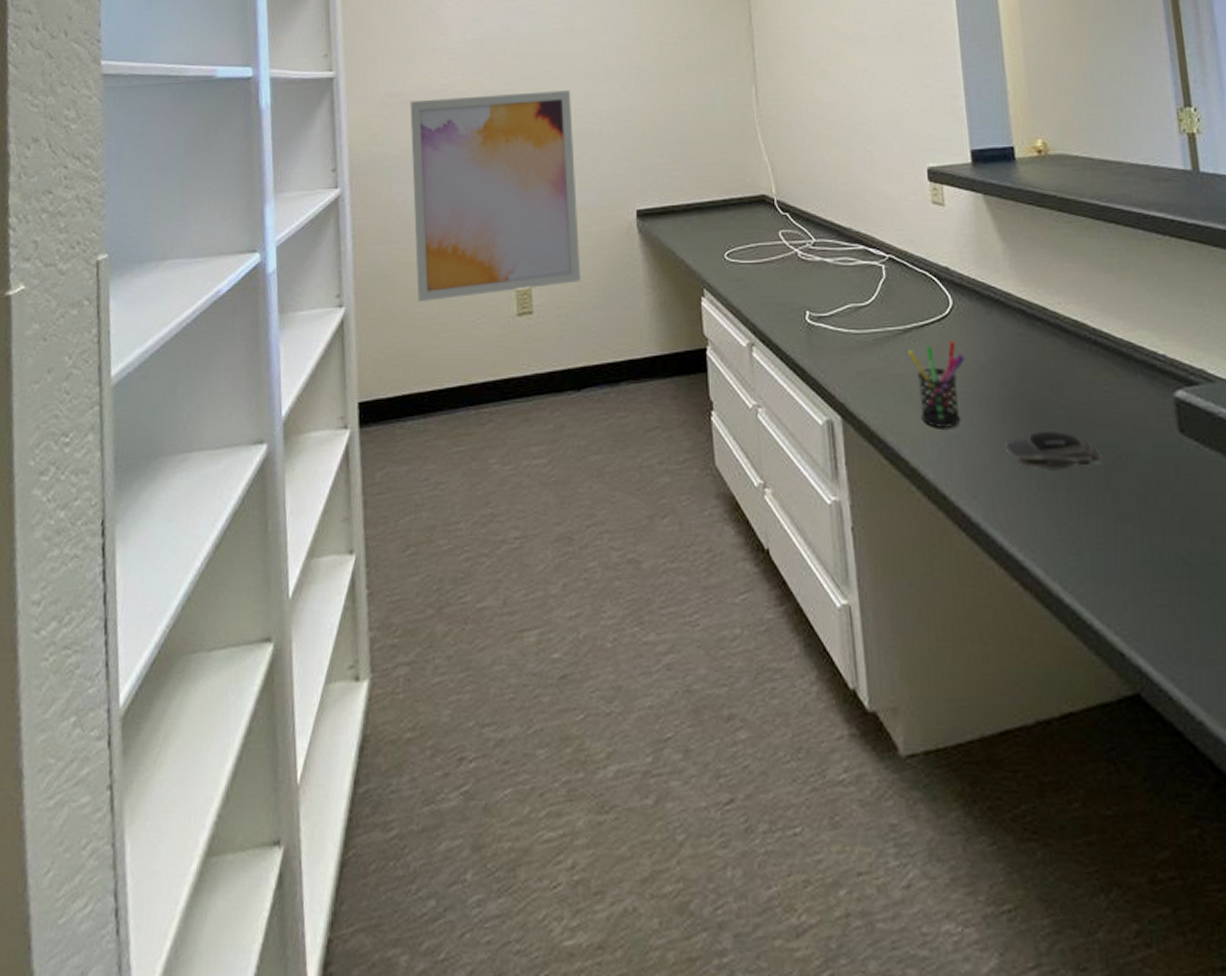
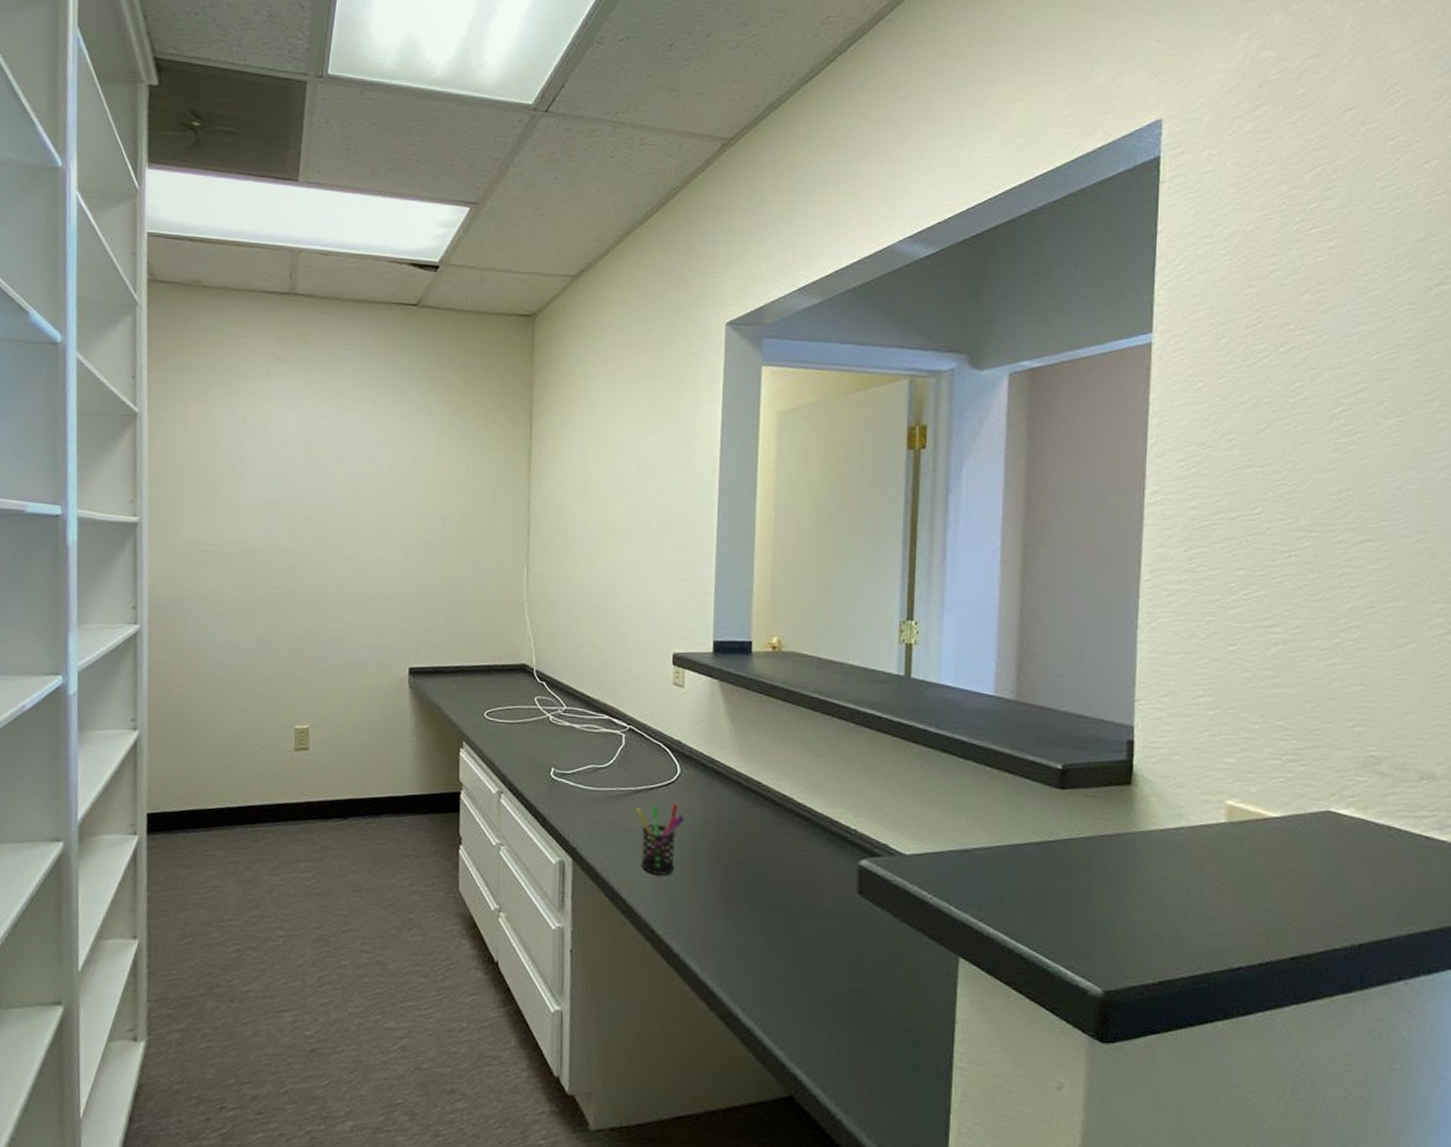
wall art: present [410,90,581,303] -> none [205,551,358,732]
computer mouse: present [1004,432,1102,470] -> none [709,884,790,917]

